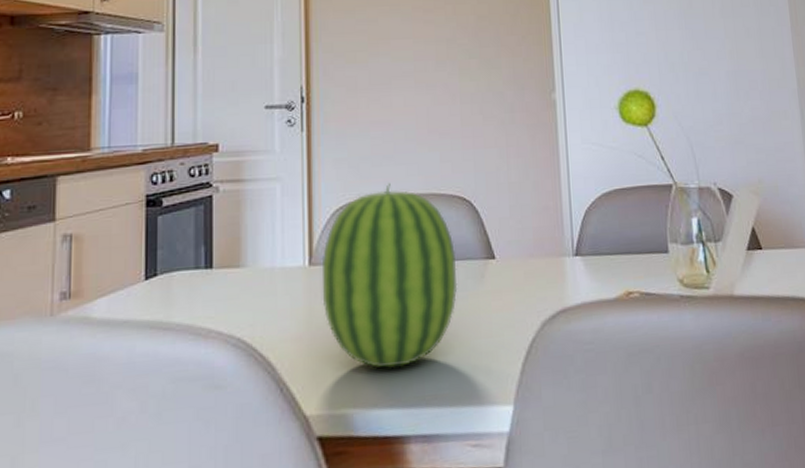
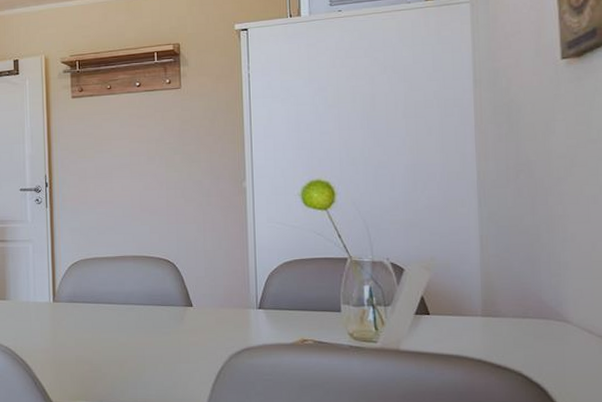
fruit: present [321,182,458,368] -> none [62,247,163,377]

